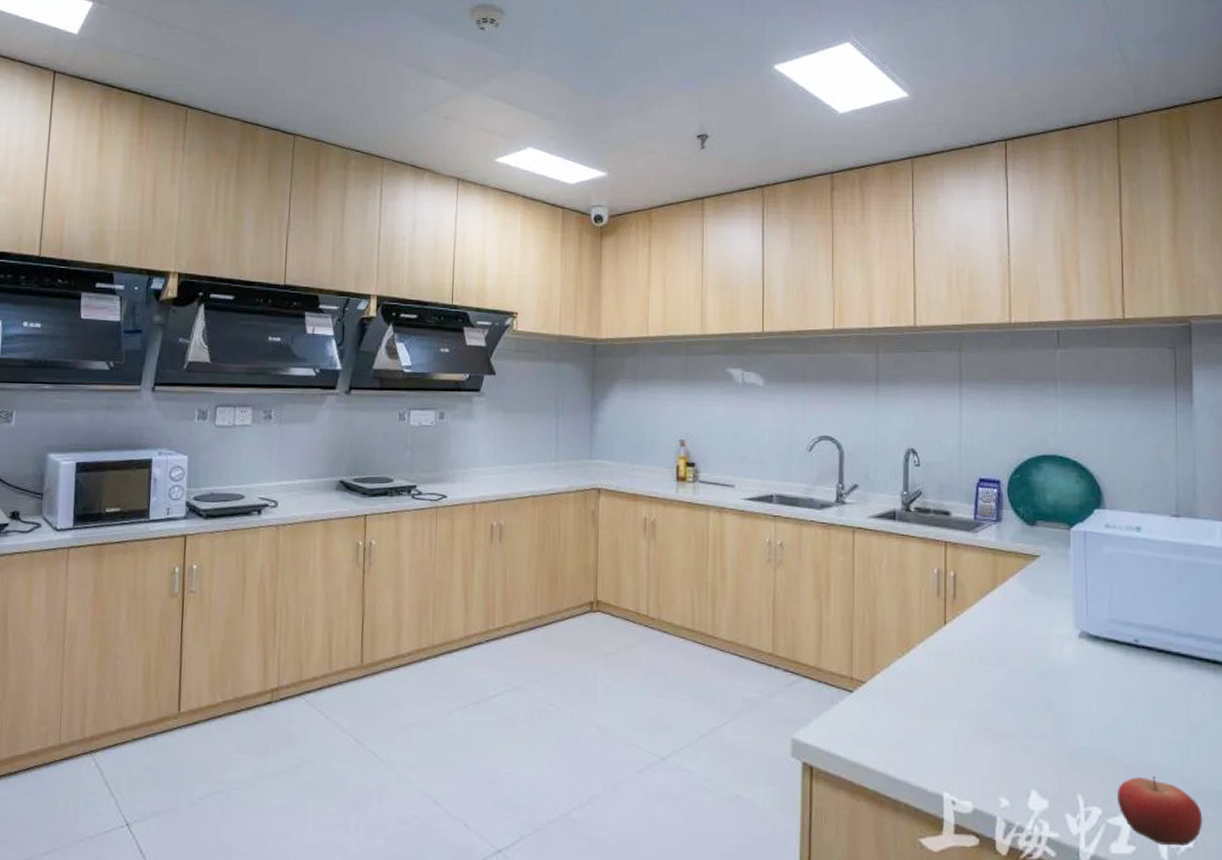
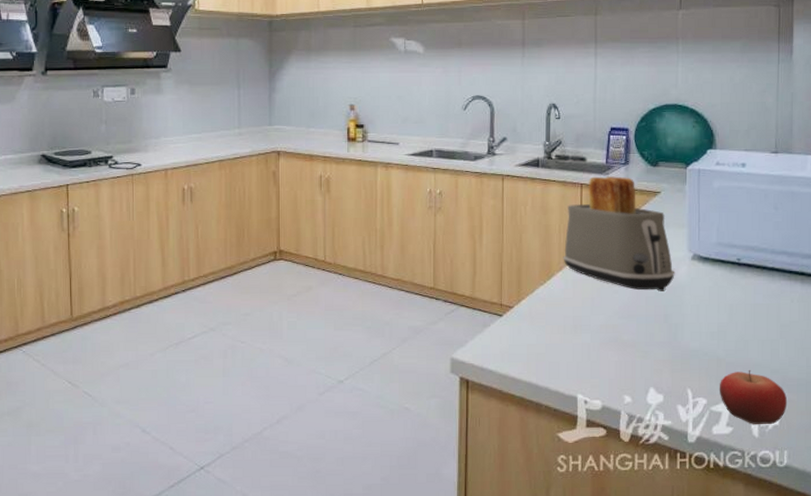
toaster: none [924,533,1059,674] -> present [563,175,675,291]

